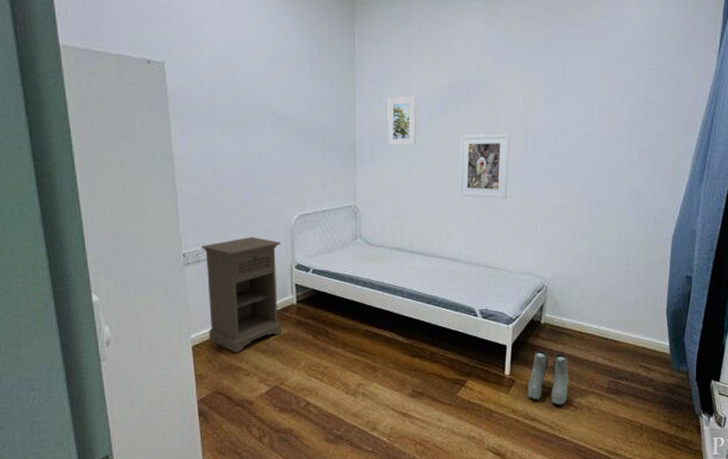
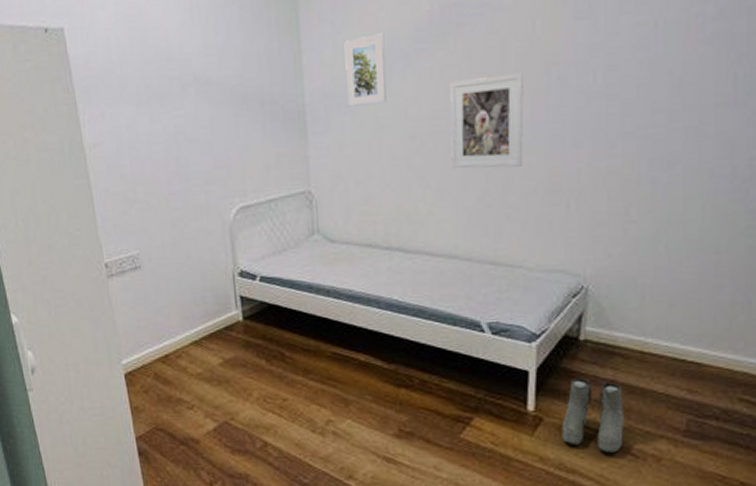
nightstand: present [201,237,282,353] -> none [125,239,228,382]

